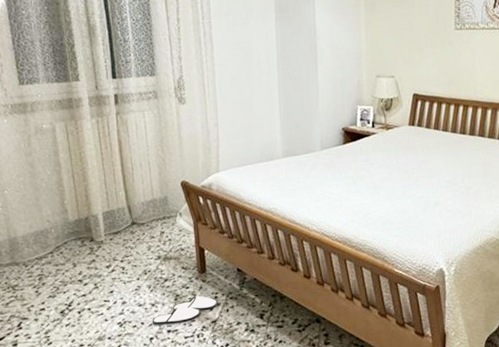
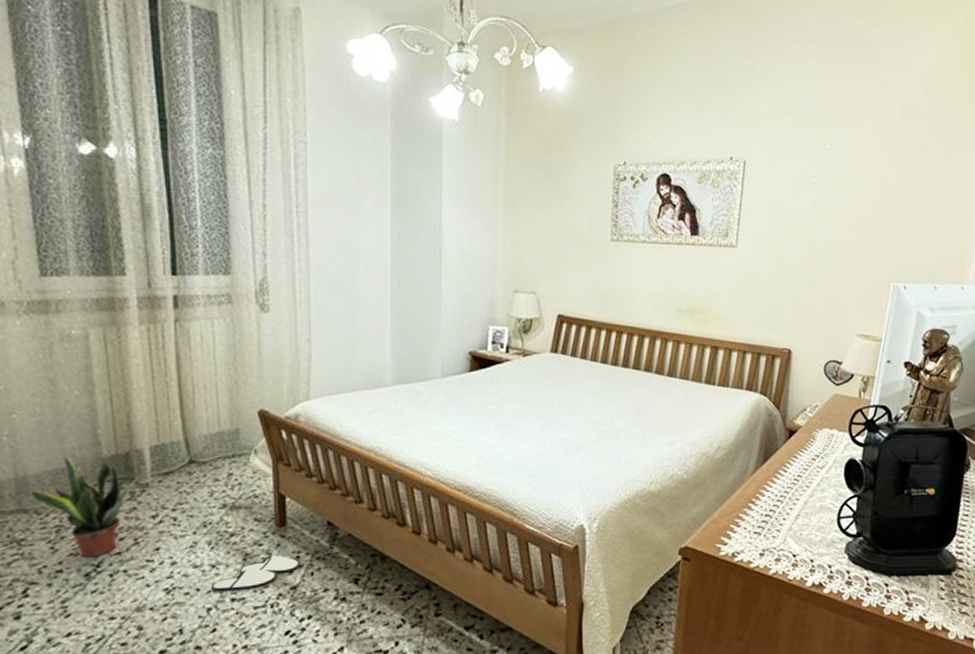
potted plant: none [20,222,97,299] -> present [31,457,141,558]

